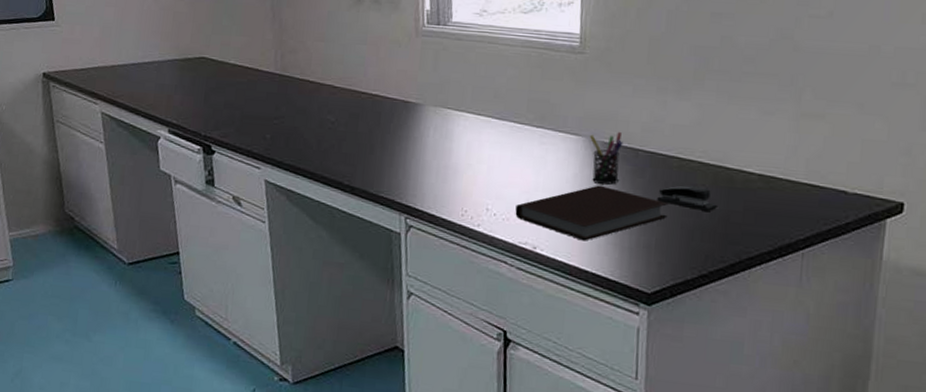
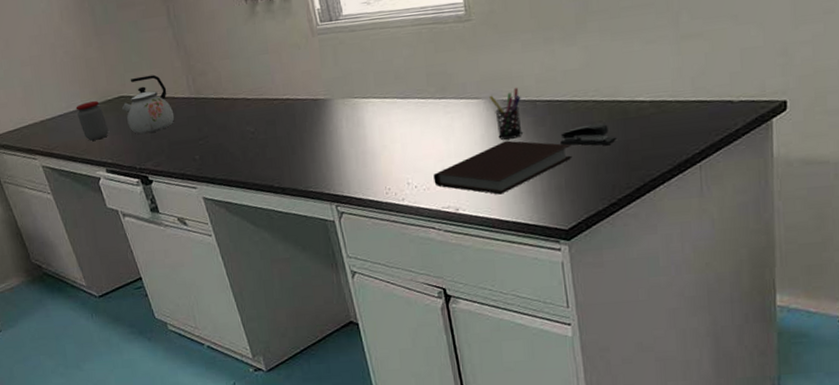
jar: none [151,56,181,97] -> present [76,101,109,141]
kettle: none [201,41,254,102] -> present [122,74,175,135]

